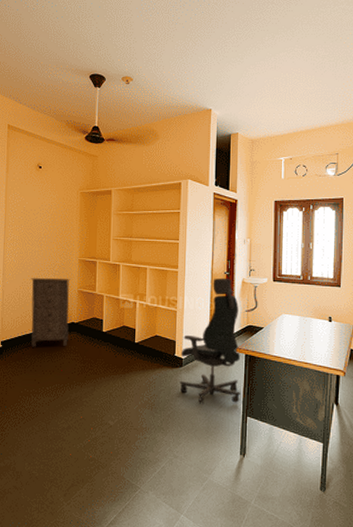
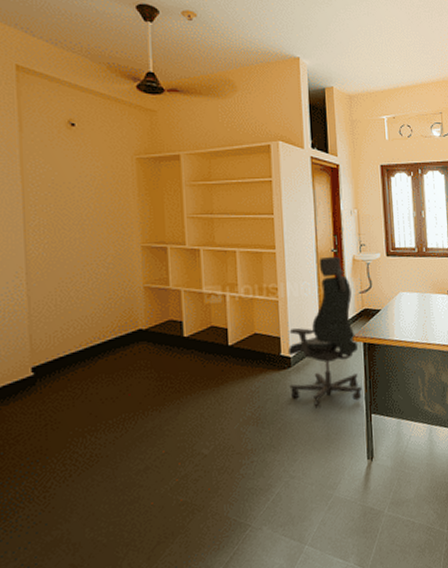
storage cabinet: present [30,278,70,347] -> none [71,273,136,370]

